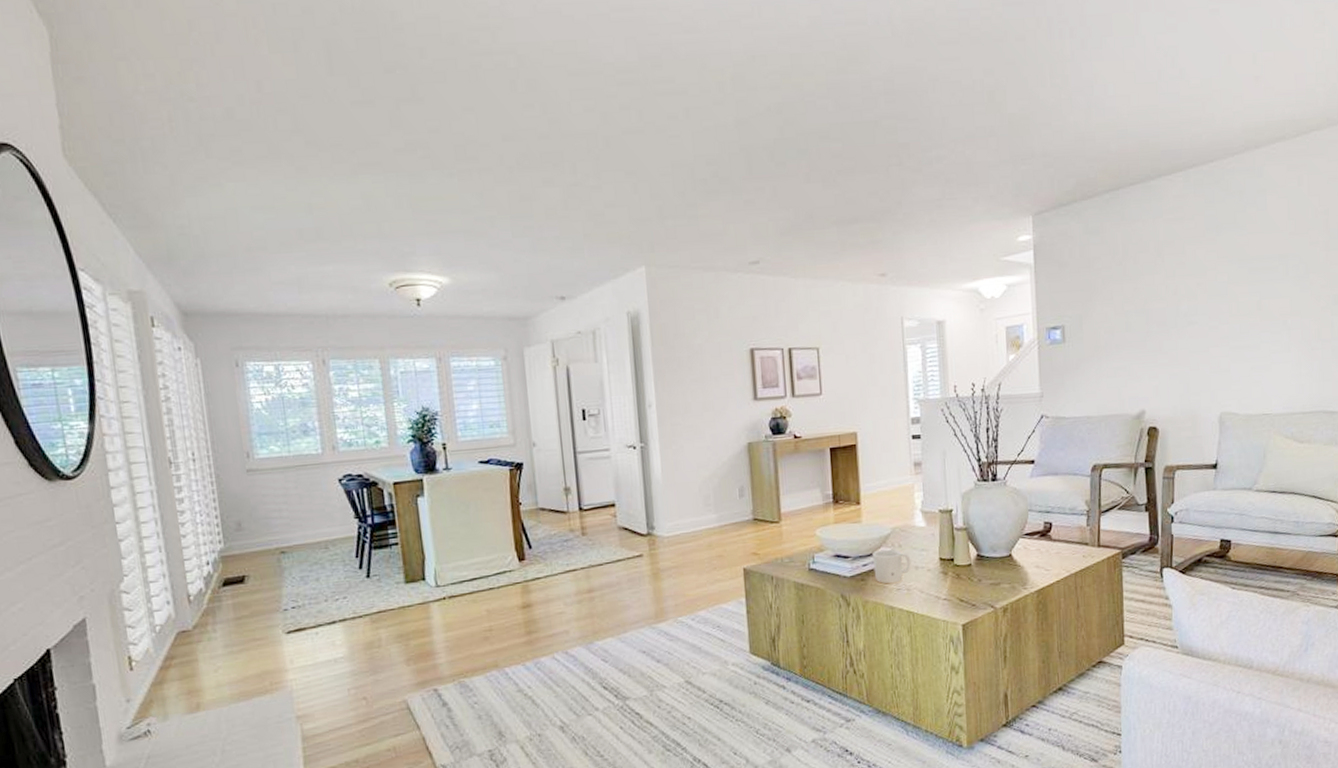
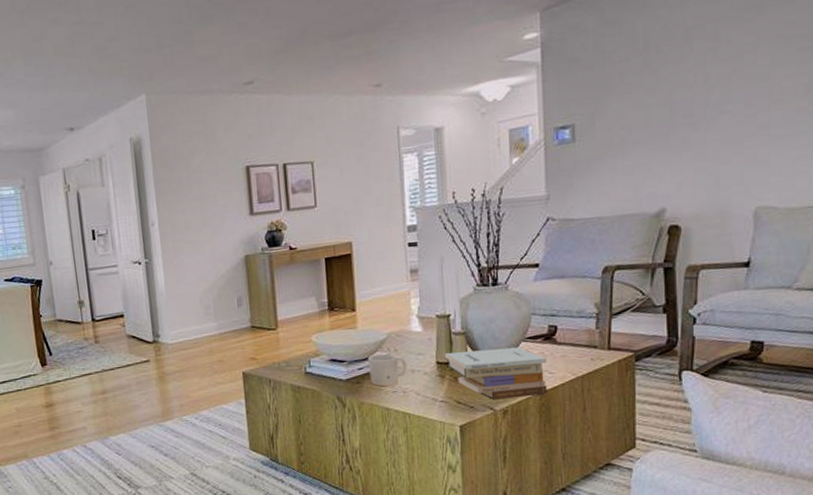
books: none [947,543,1044,598] -> present [444,347,547,400]

